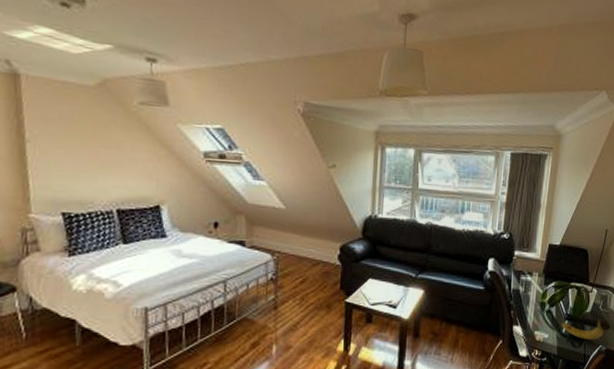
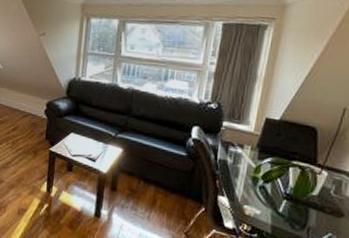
fruit: present [561,319,604,340] -> none [278,200,336,226]

